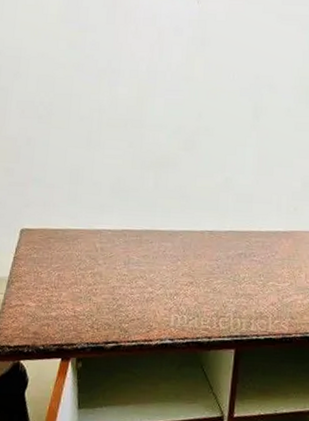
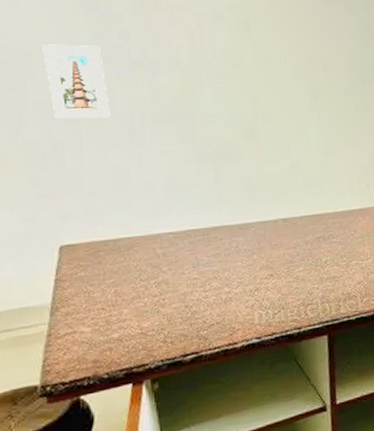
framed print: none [29,51,75,121] -> present [42,44,111,119]

